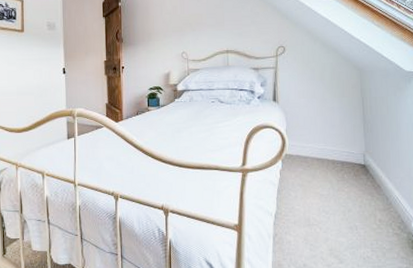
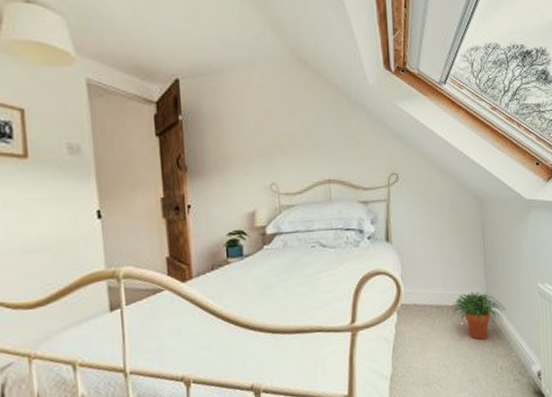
potted plant: none [331,149,384,193] -> present [451,291,505,340]

